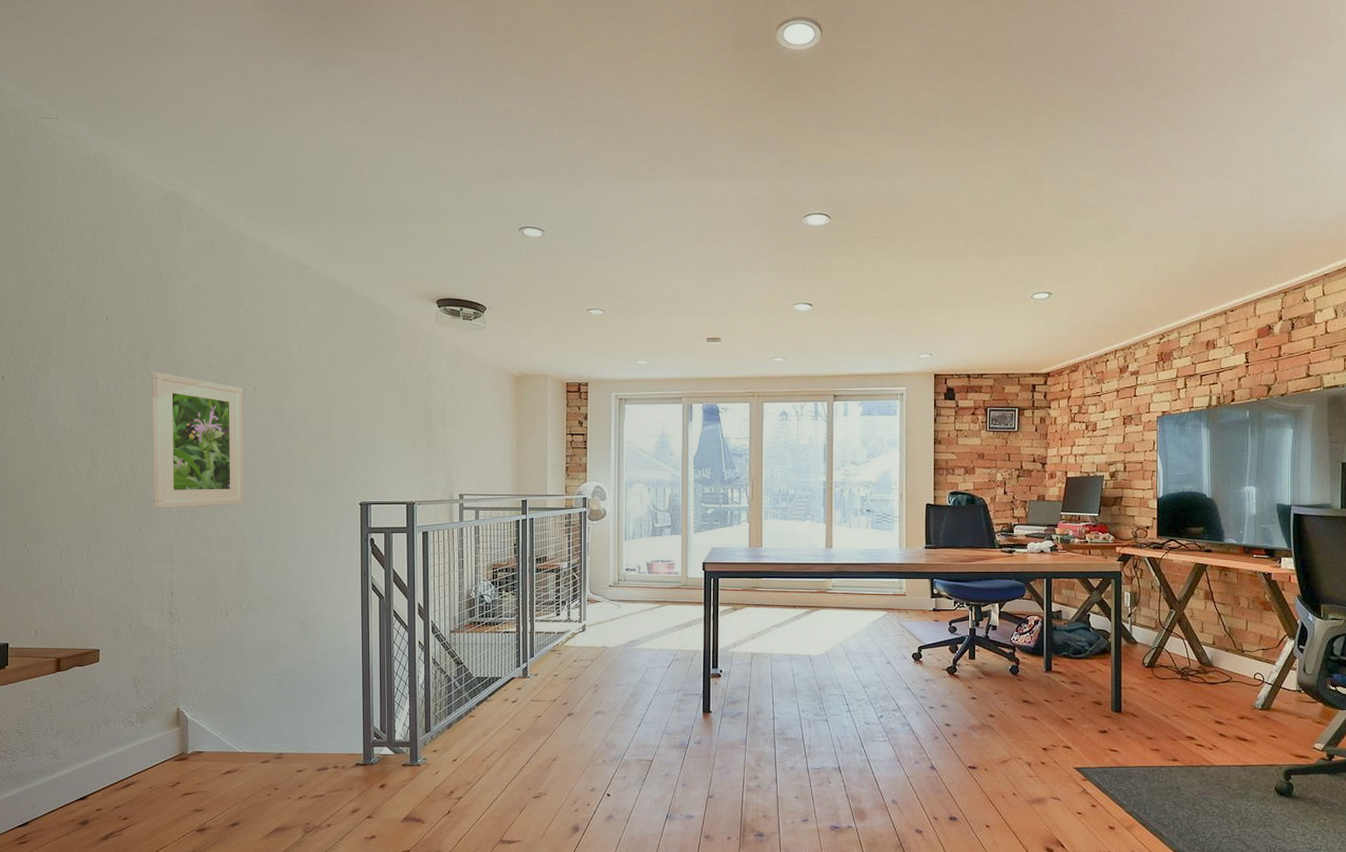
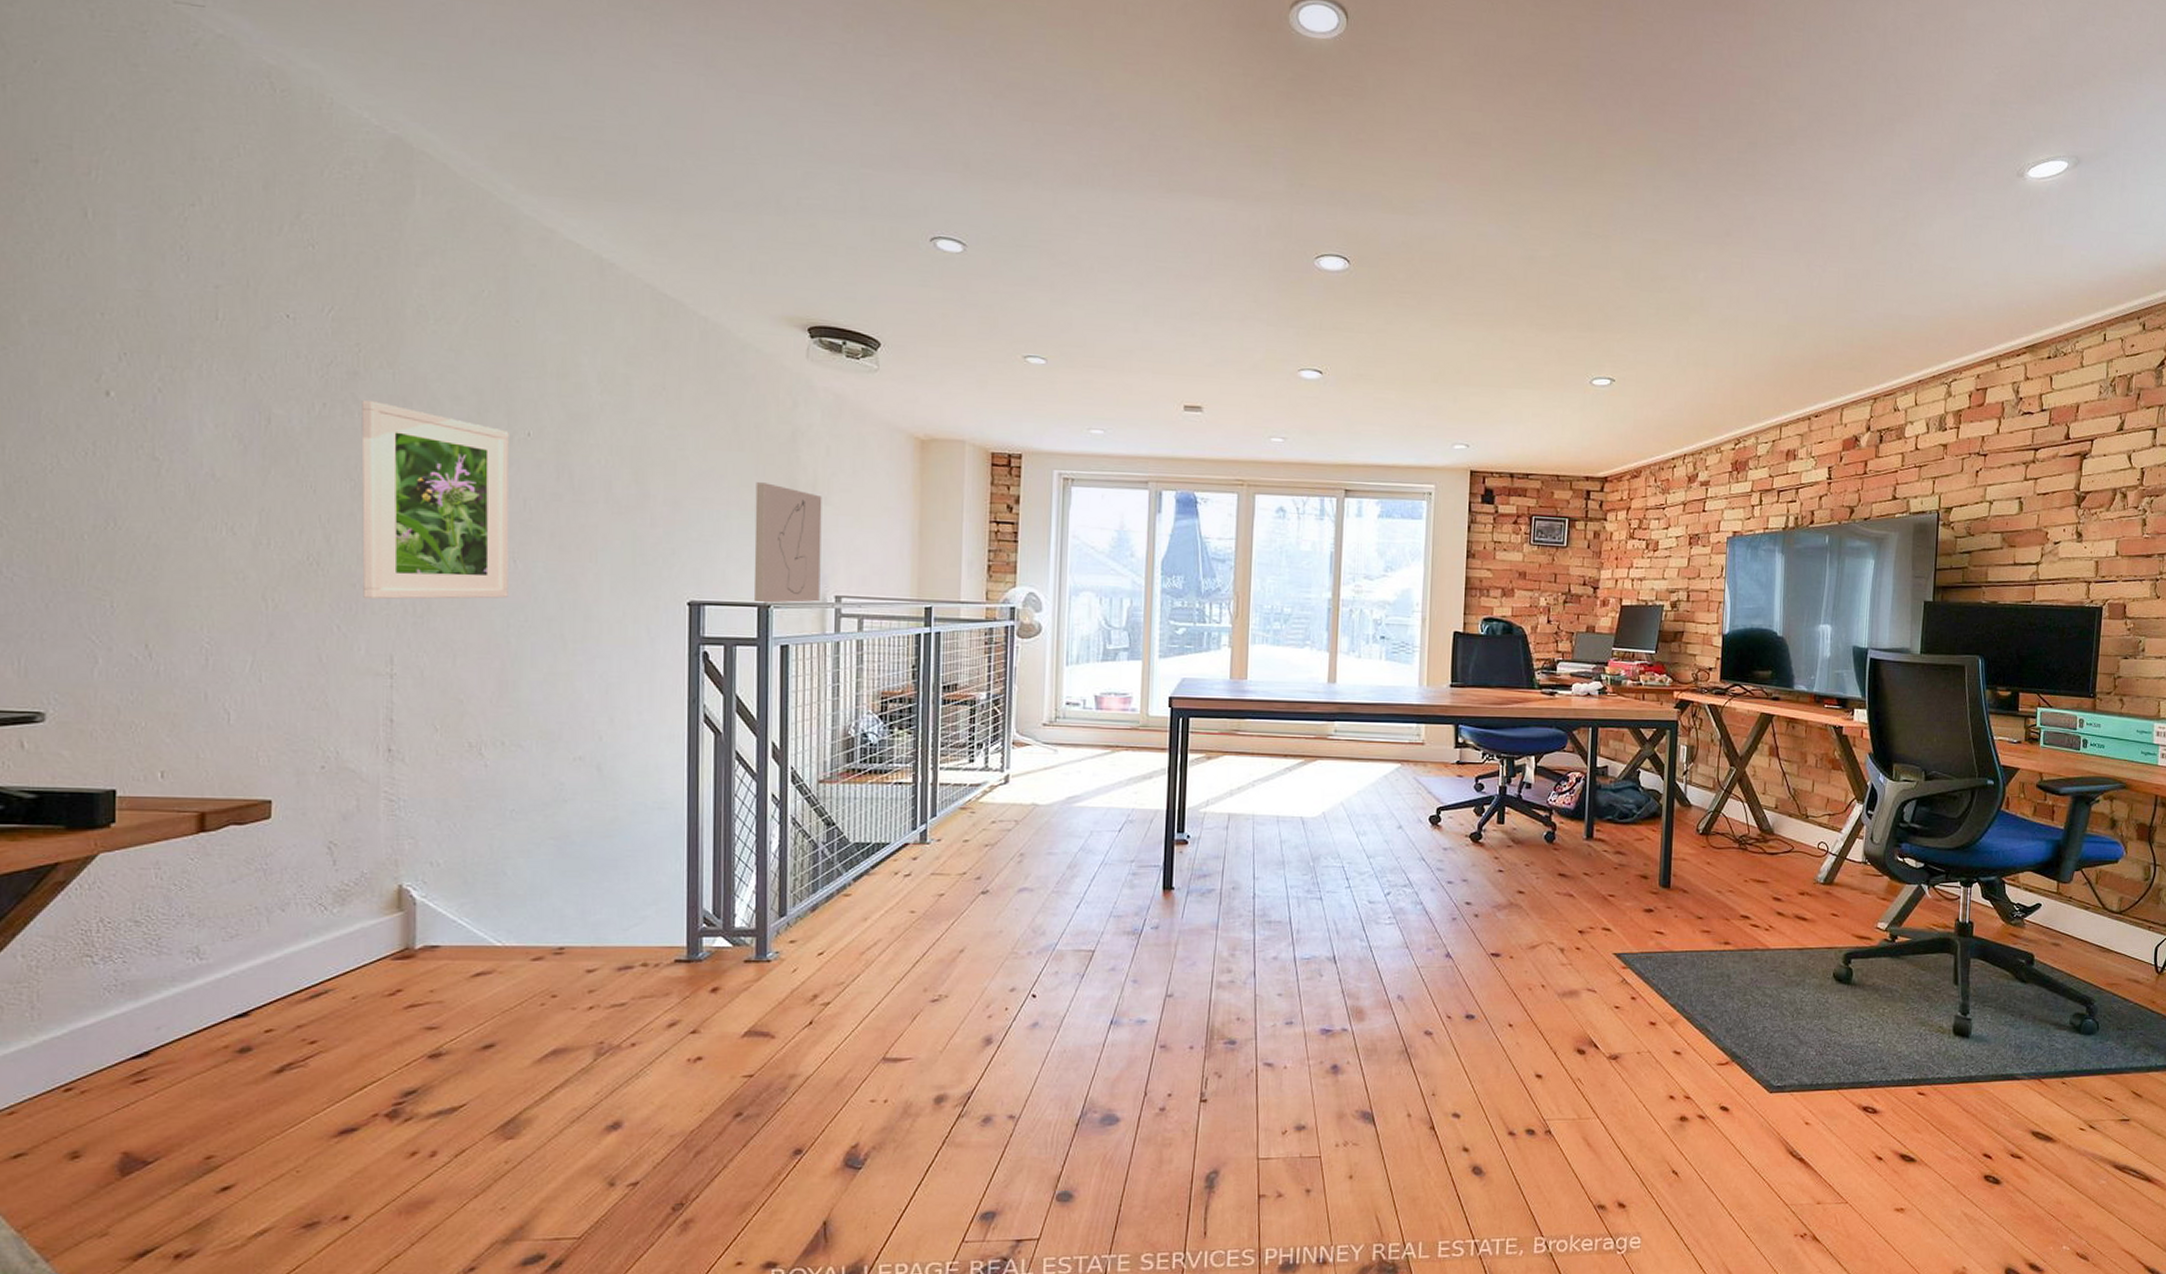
wall art: none [403,414,449,501] -> present [754,482,822,603]

